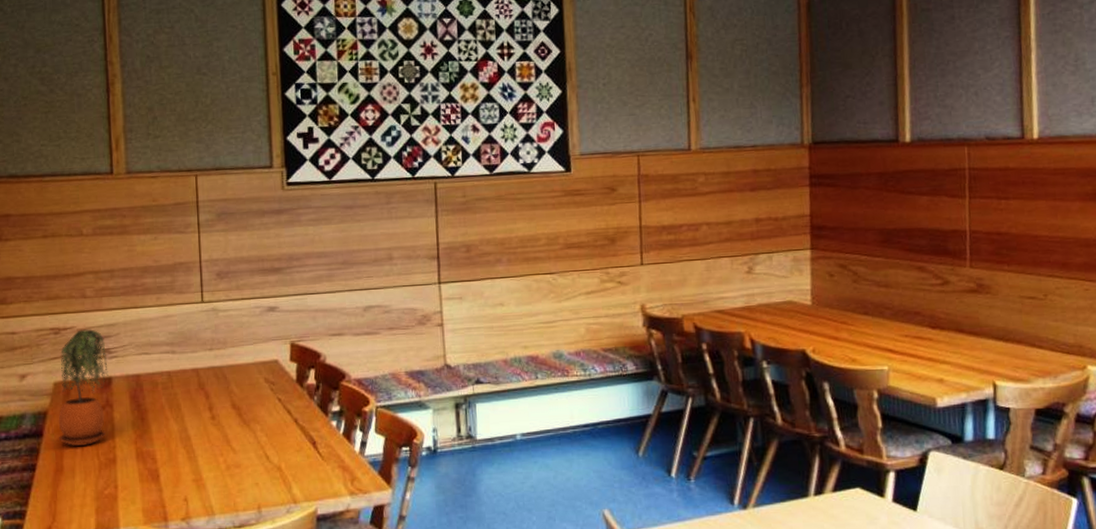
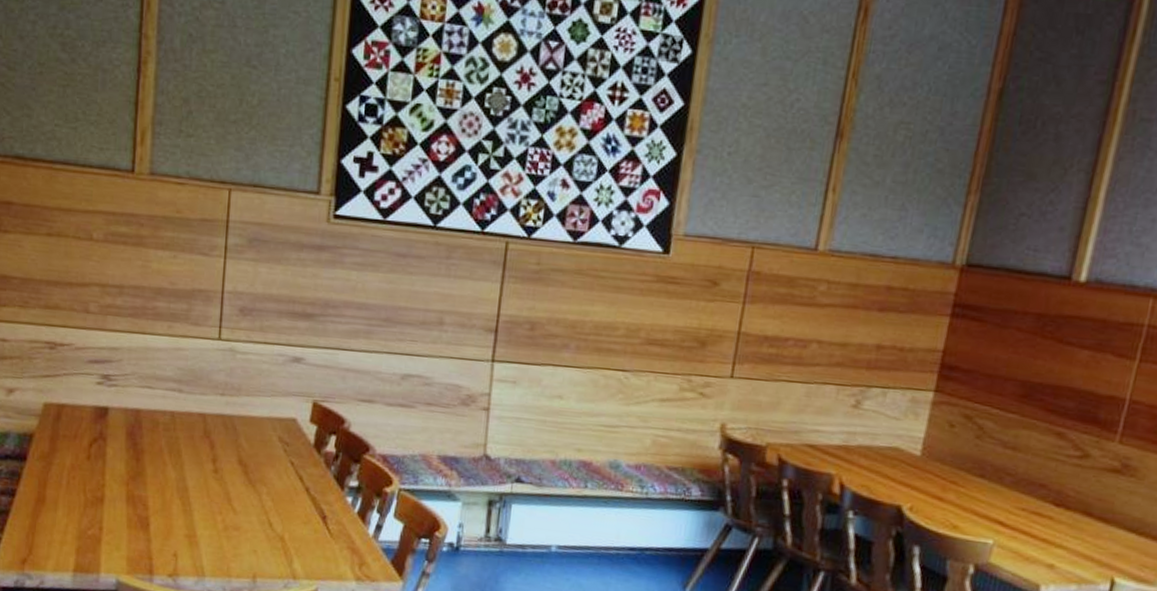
potted plant: present [58,329,108,447] -> none [44,348,106,479]

